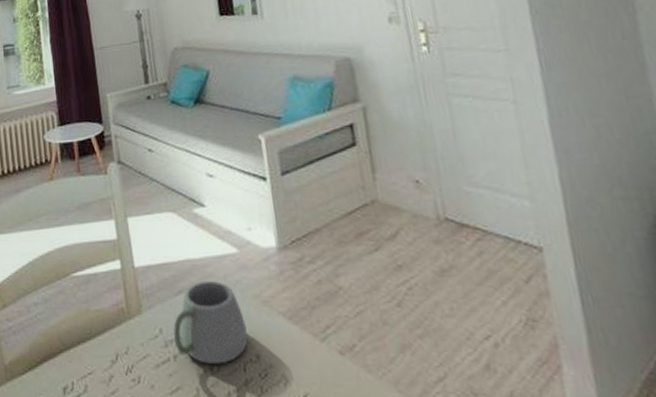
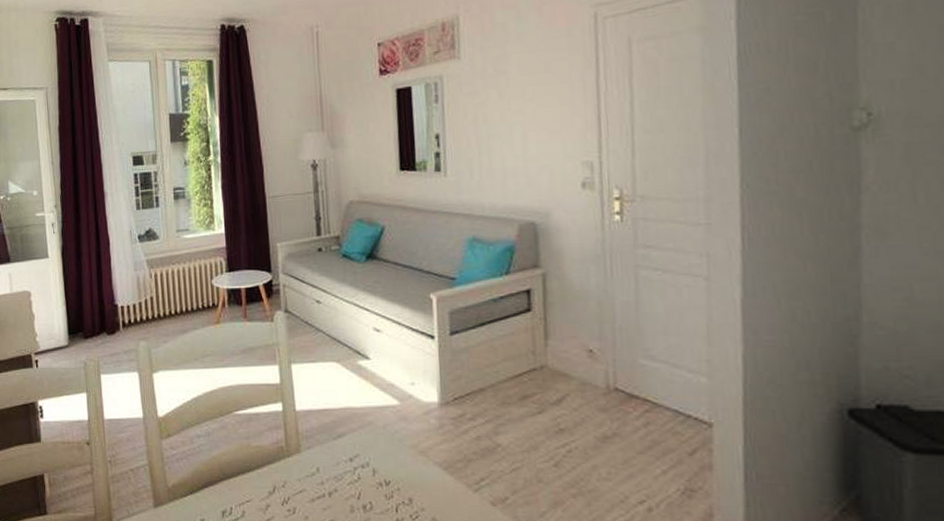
mug: present [162,280,248,365] -> none [319,428,402,504]

